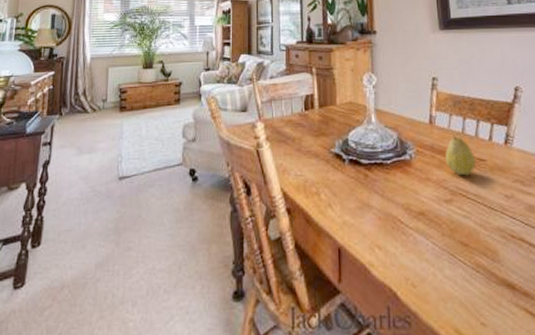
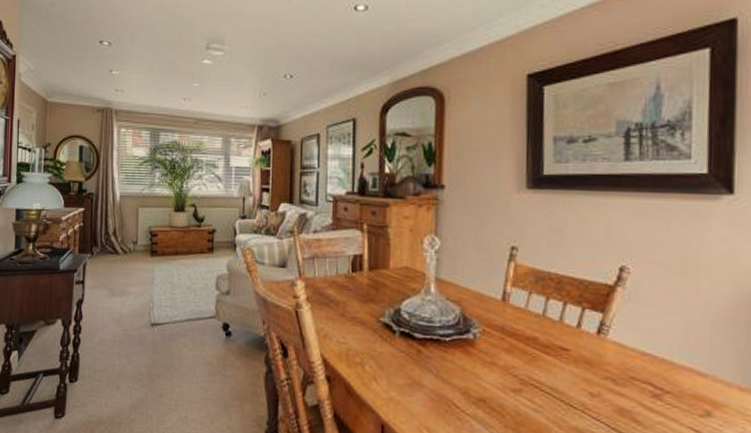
fruit: present [445,135,476,176] -> none [517,316,556,365]

